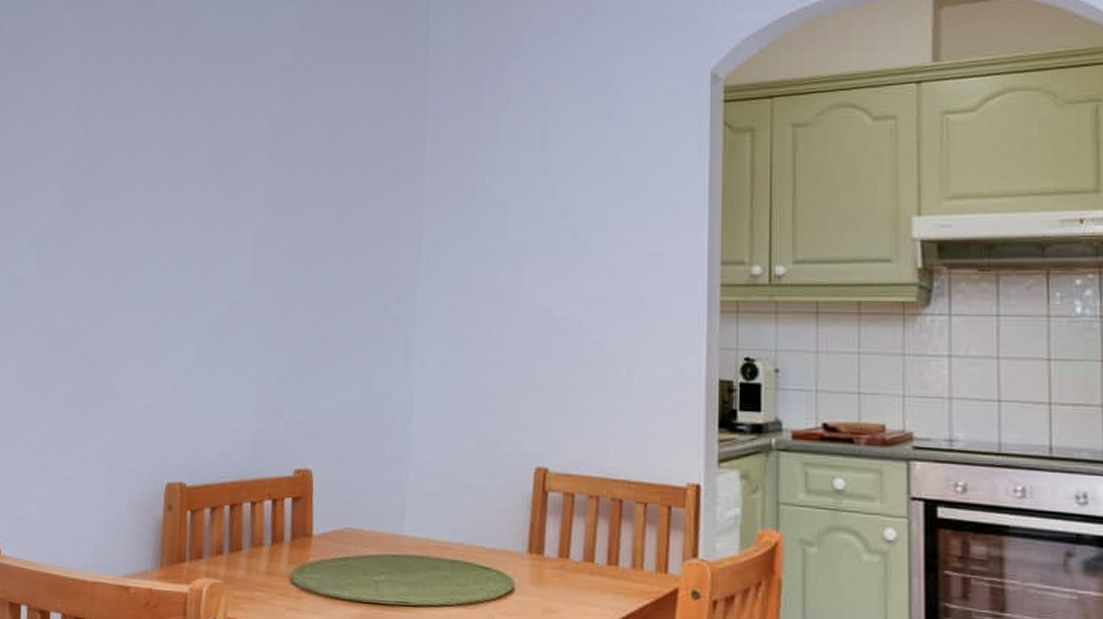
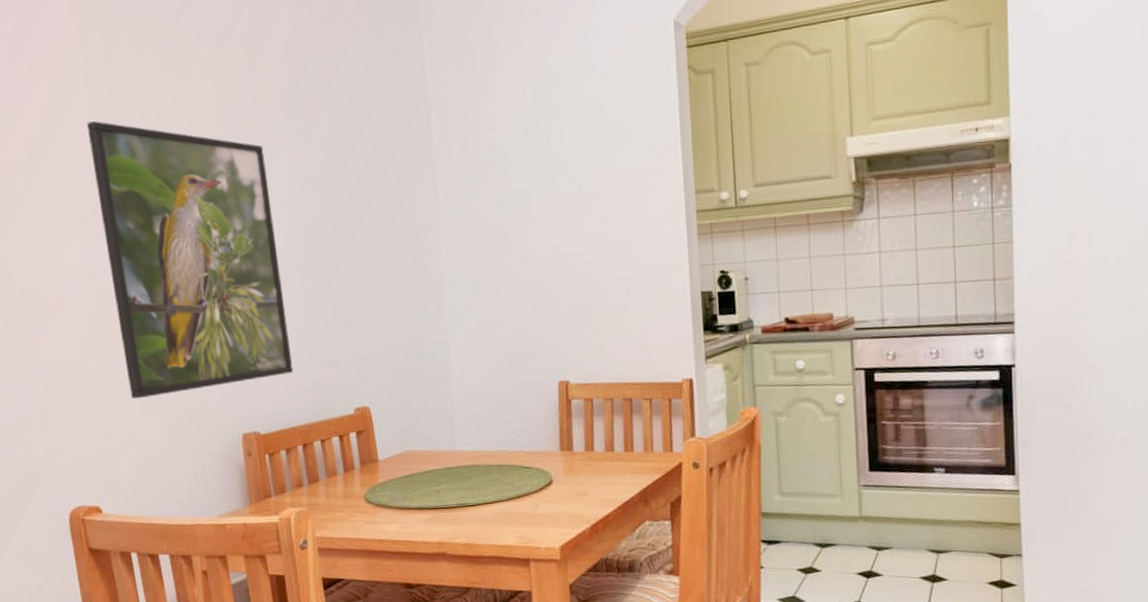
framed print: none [56,132,243,429] -> present [87,121,294,399]

